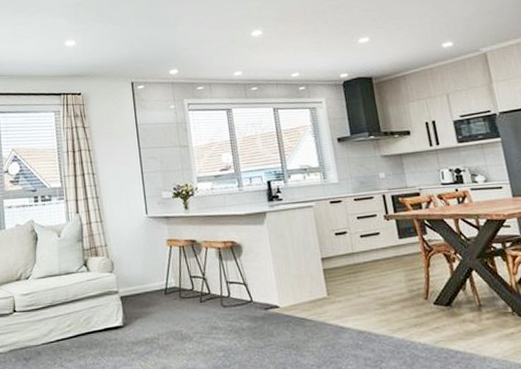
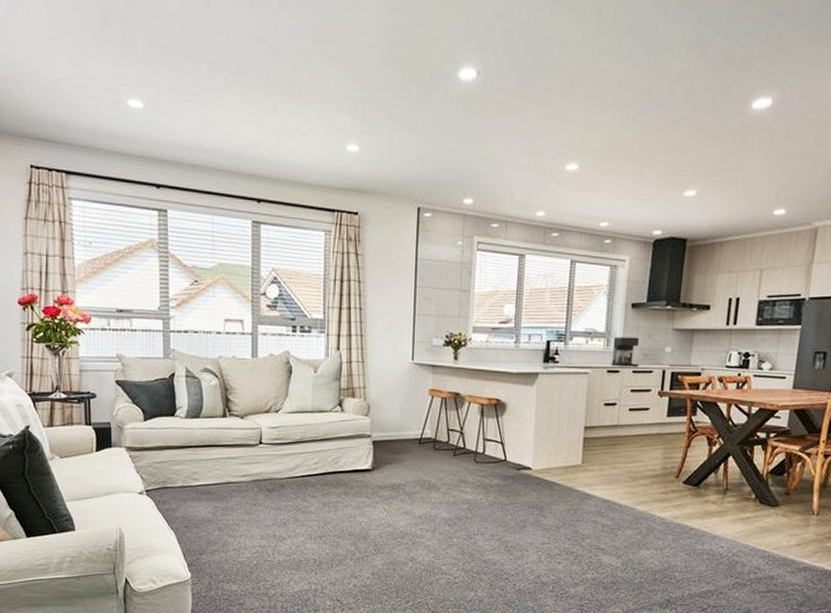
coffee maker: none [328,167,359,198] -> present [611,337,639,368]

